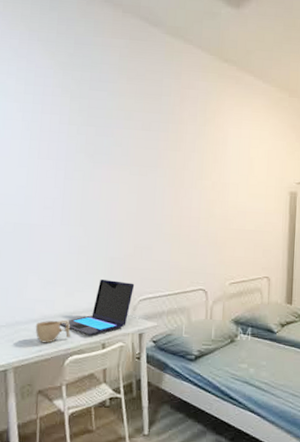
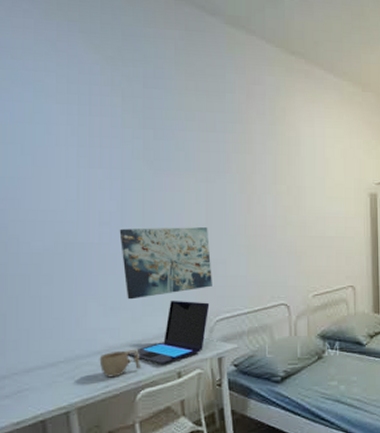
wall art: none [60,213,139,276] -> present [119,227,212,300]

